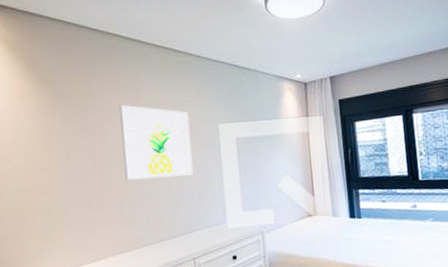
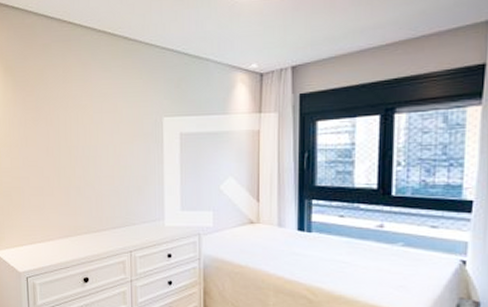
wall art: present [119,104,194,181] -> none [70,94,135,170]

